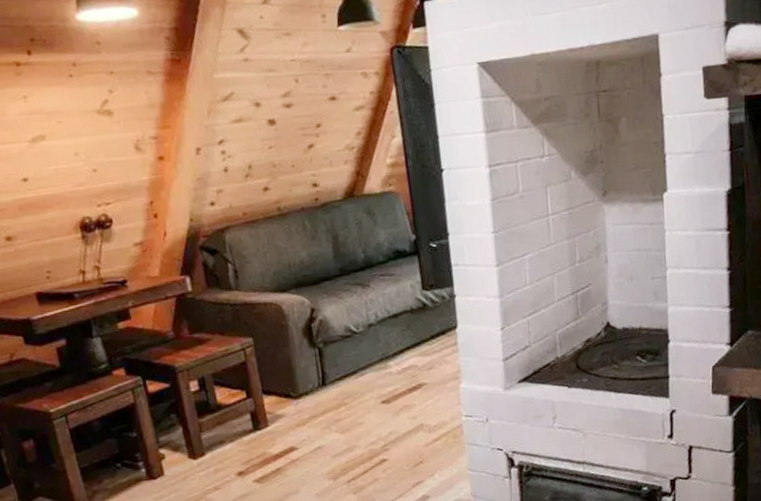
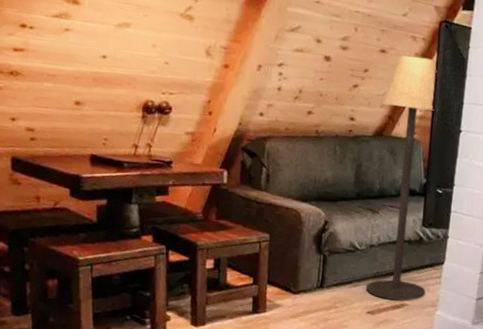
floor lamp: none [343,94,443,383] -> present [366,55,437,301]

